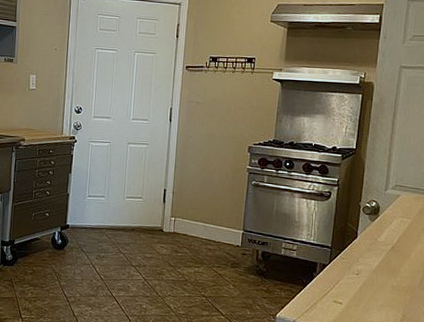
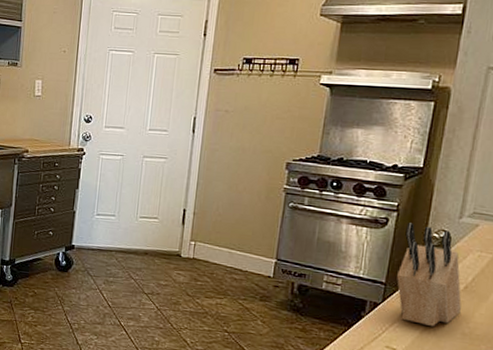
knife block: none [340,195,390,283] -> present [397,223,462,327]

